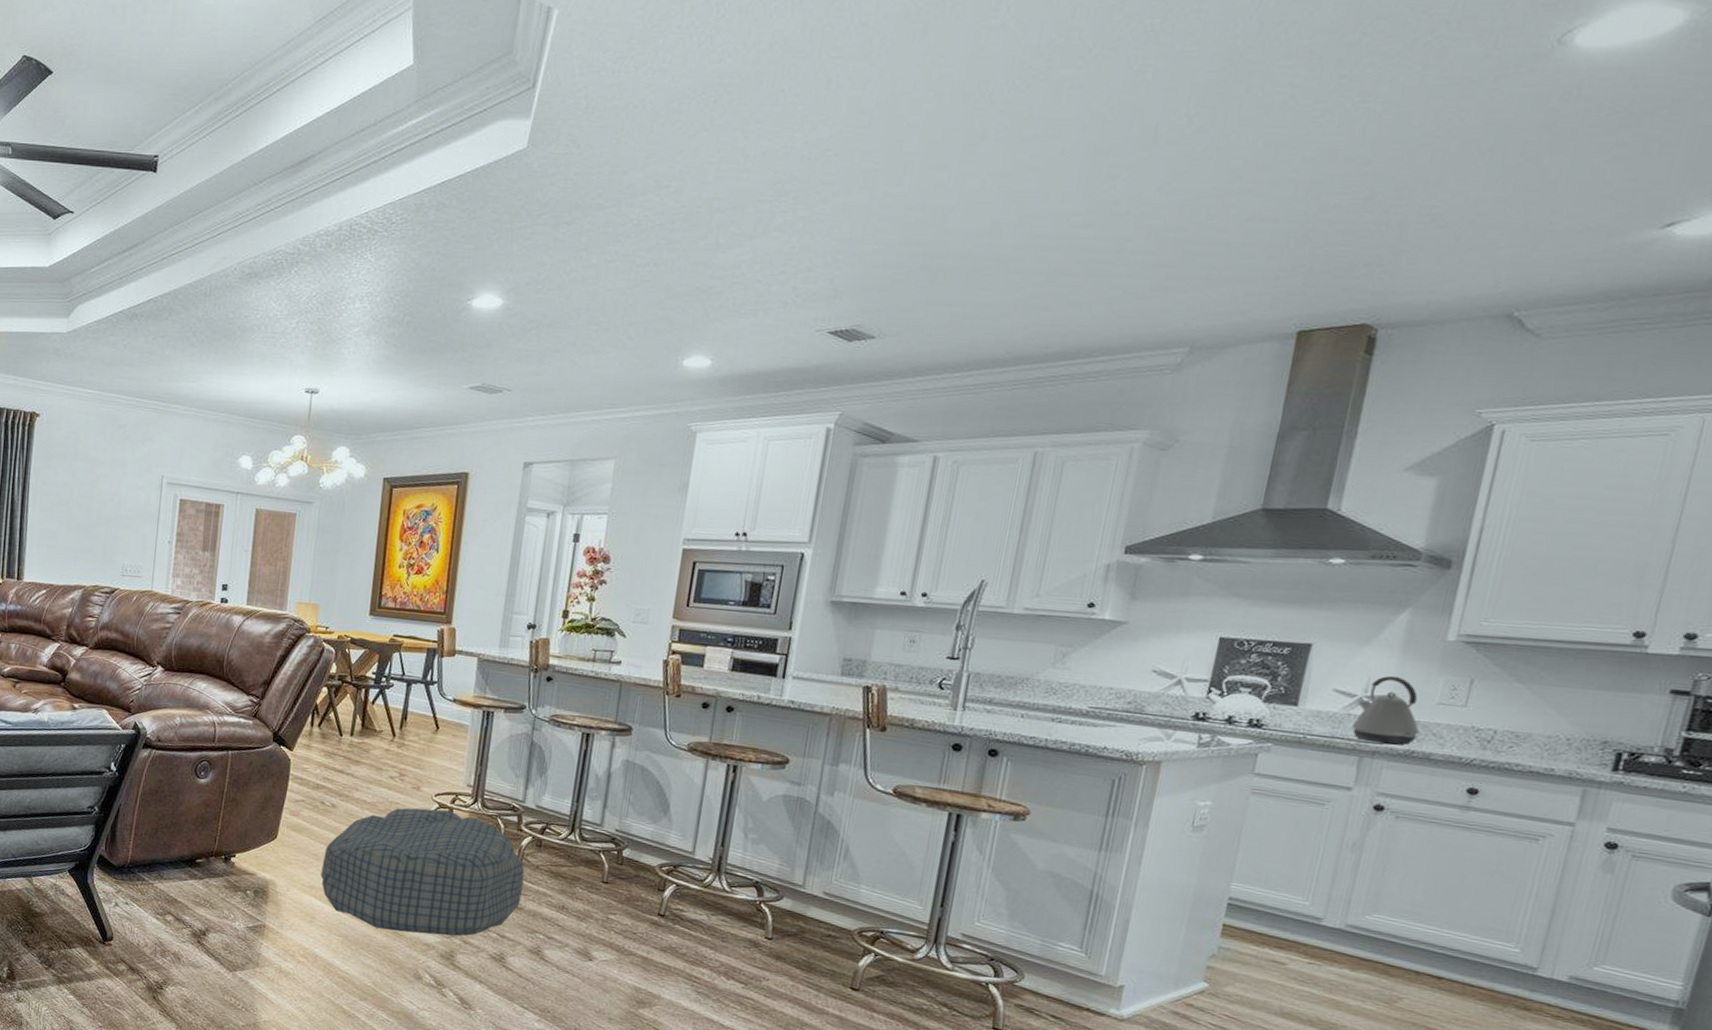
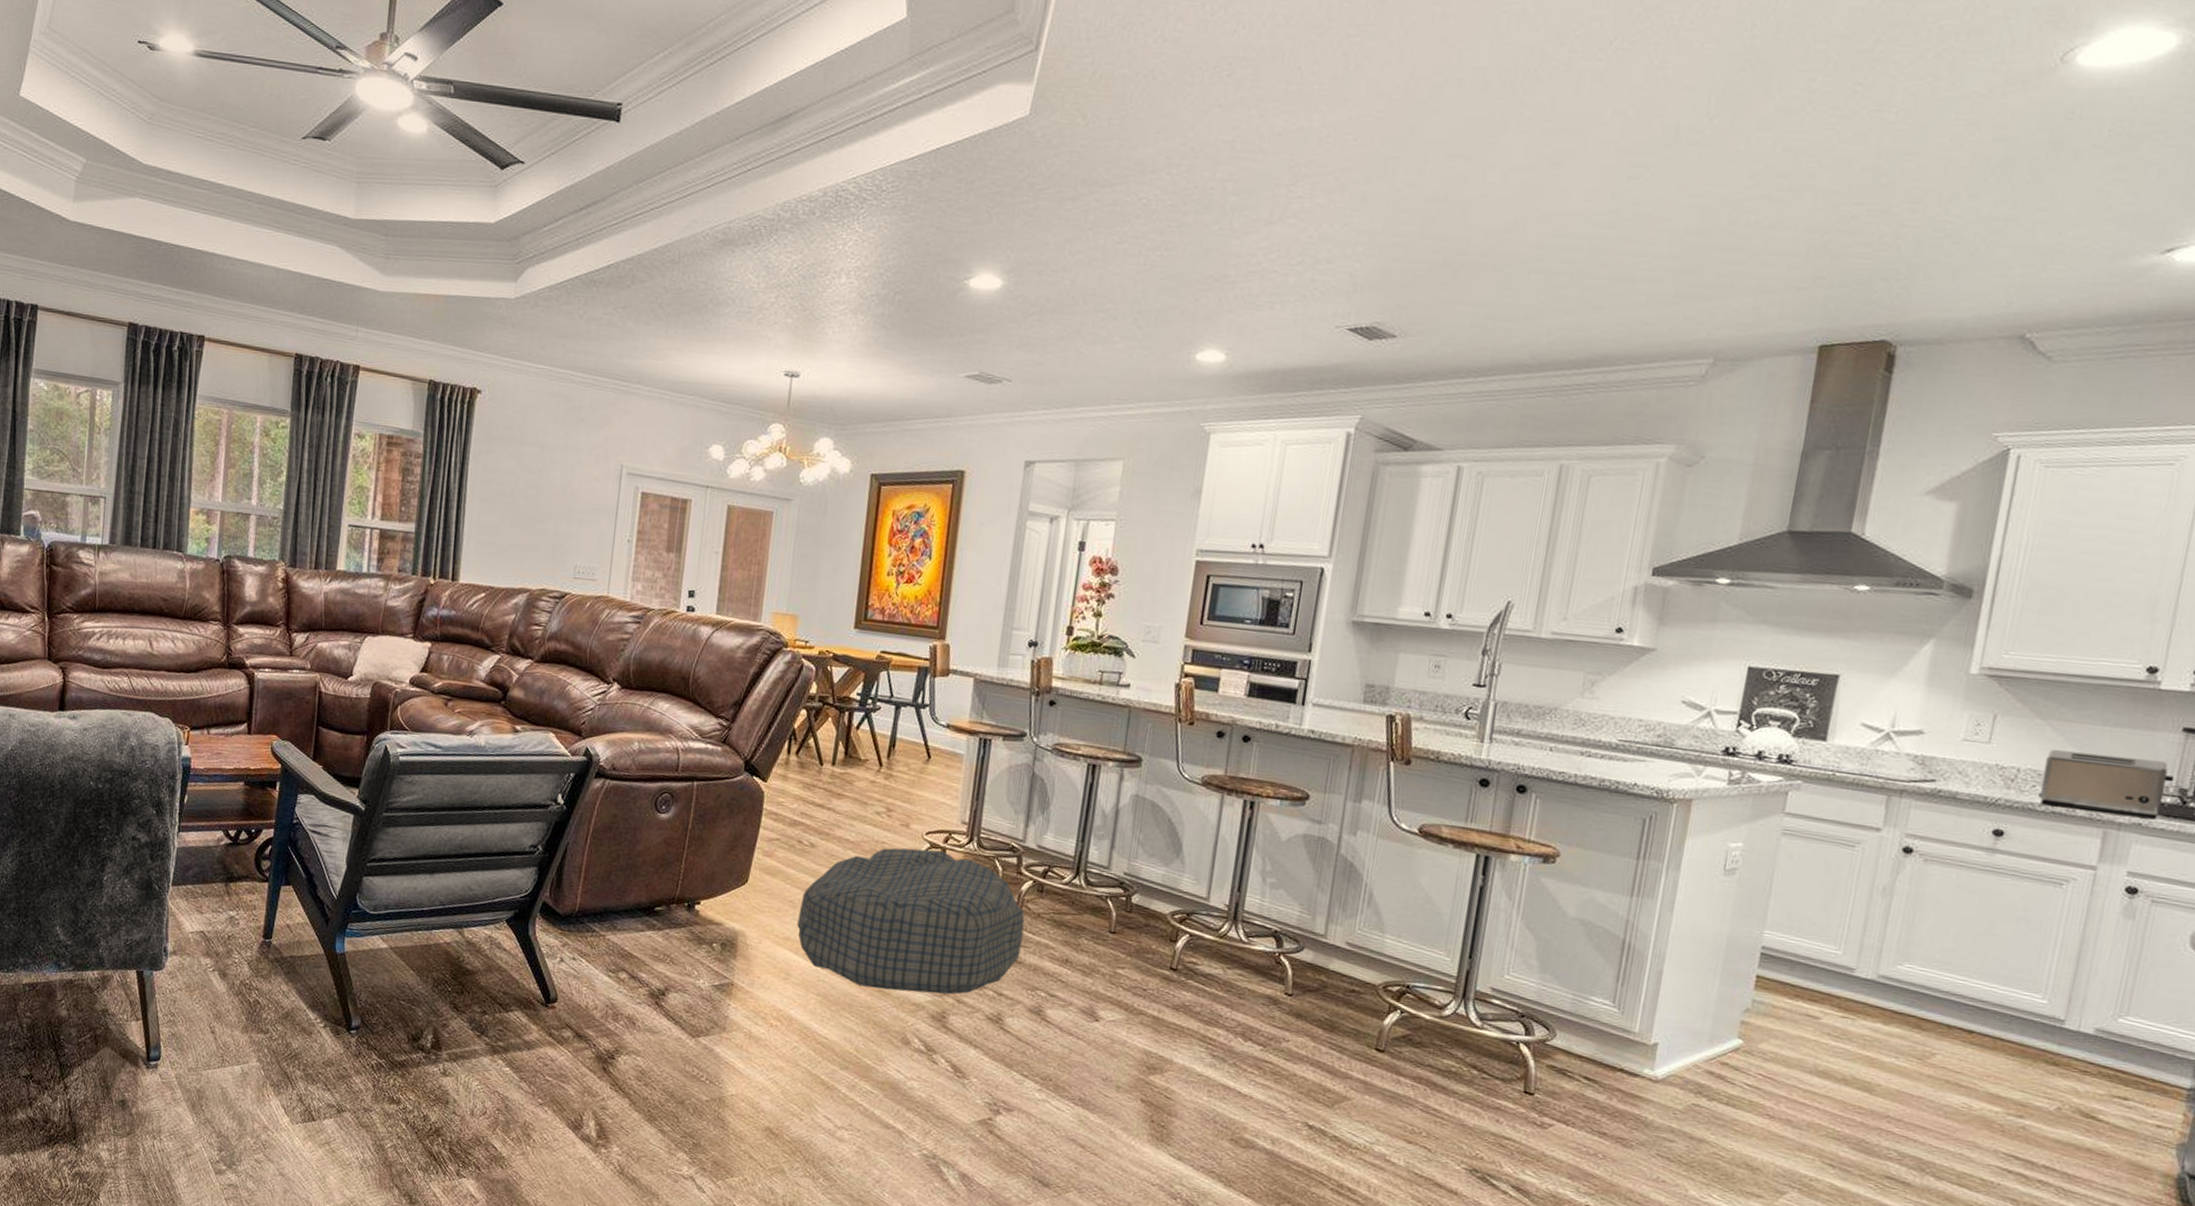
kettle: present [1352,675,1420,745] -> none [1880,709,1946,783]
toaster: none [1515,712,1660,778] -> present [2038,749,2175,820]

